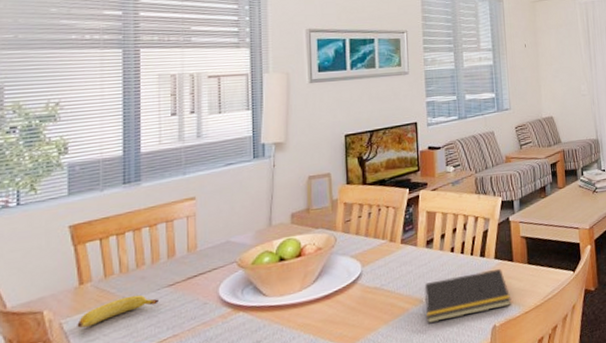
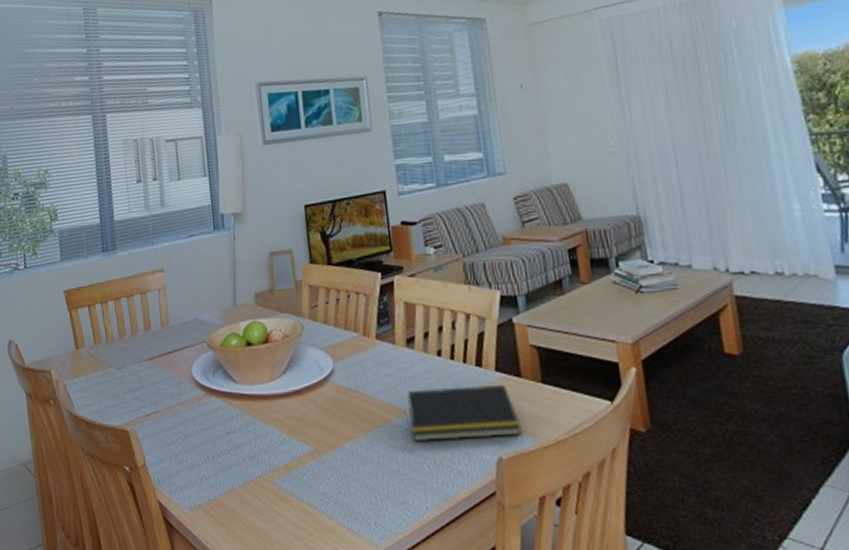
banana: present [77,294,159,328] -> none [77,365,140,391]

